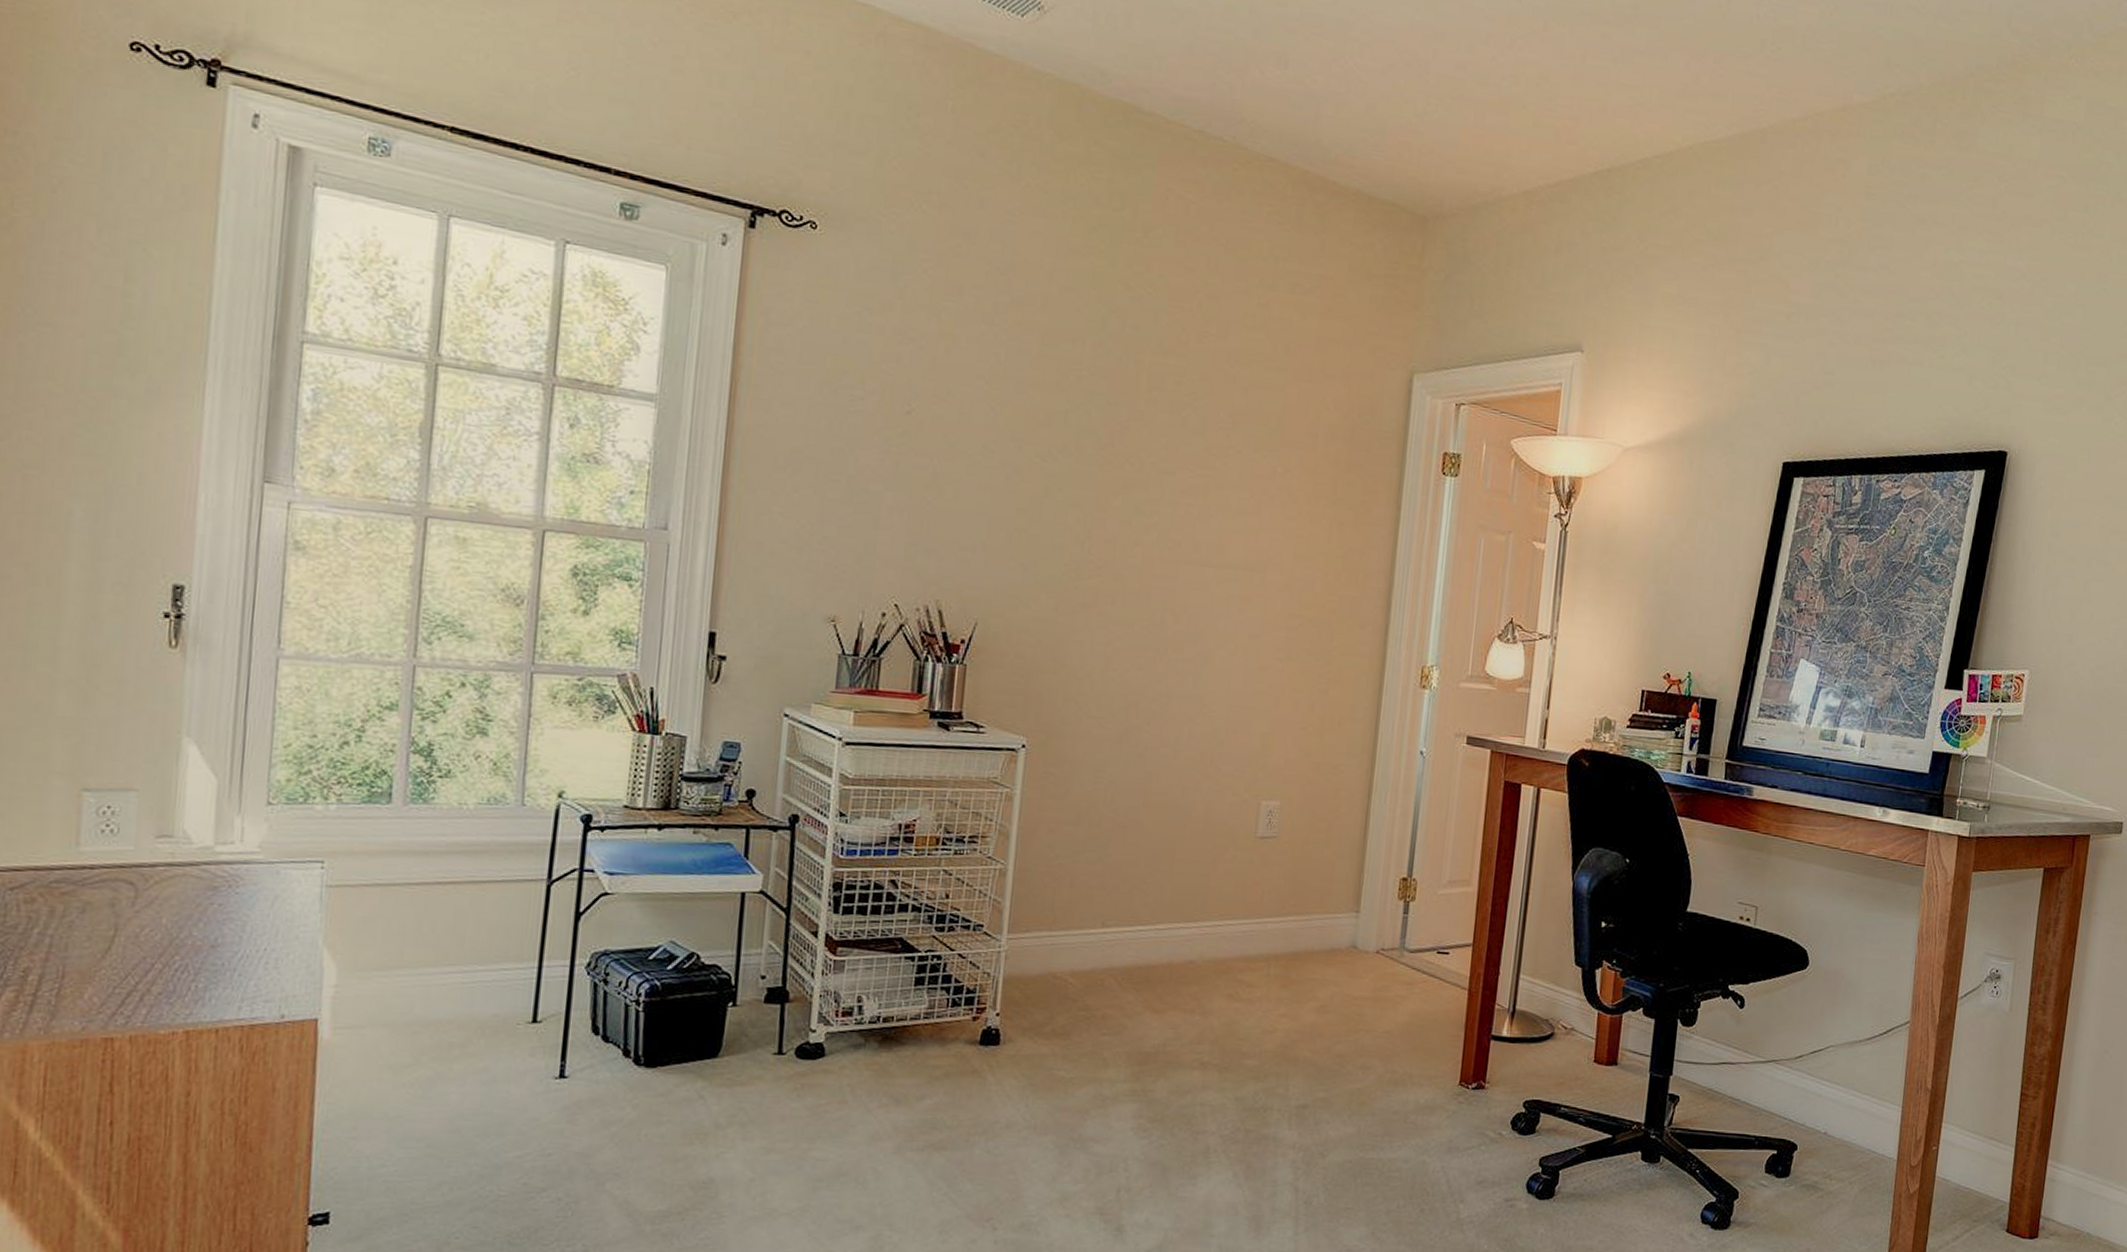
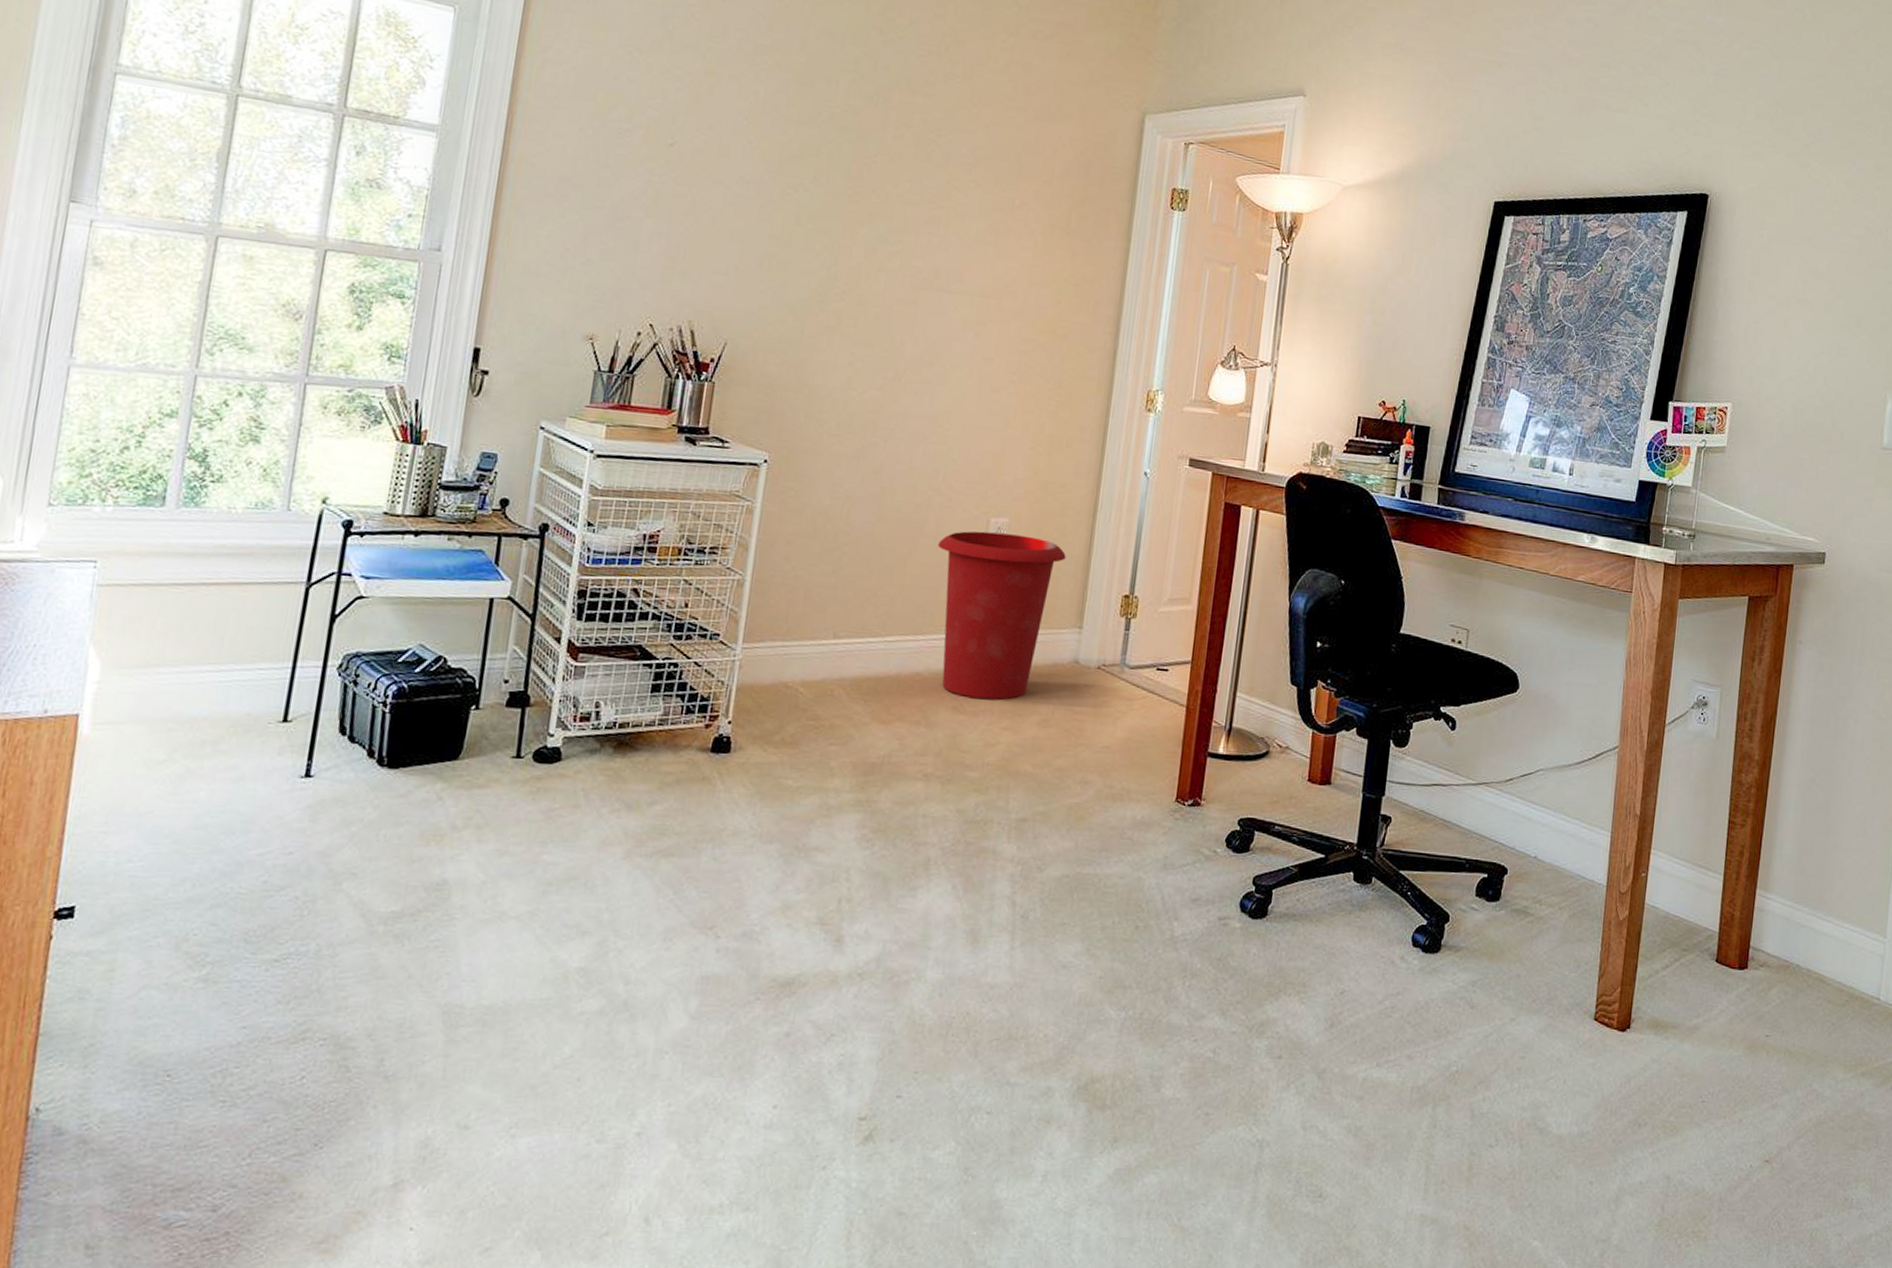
waste bin: none [1207,814,1341,987] -> present [938,531,1066,700]

